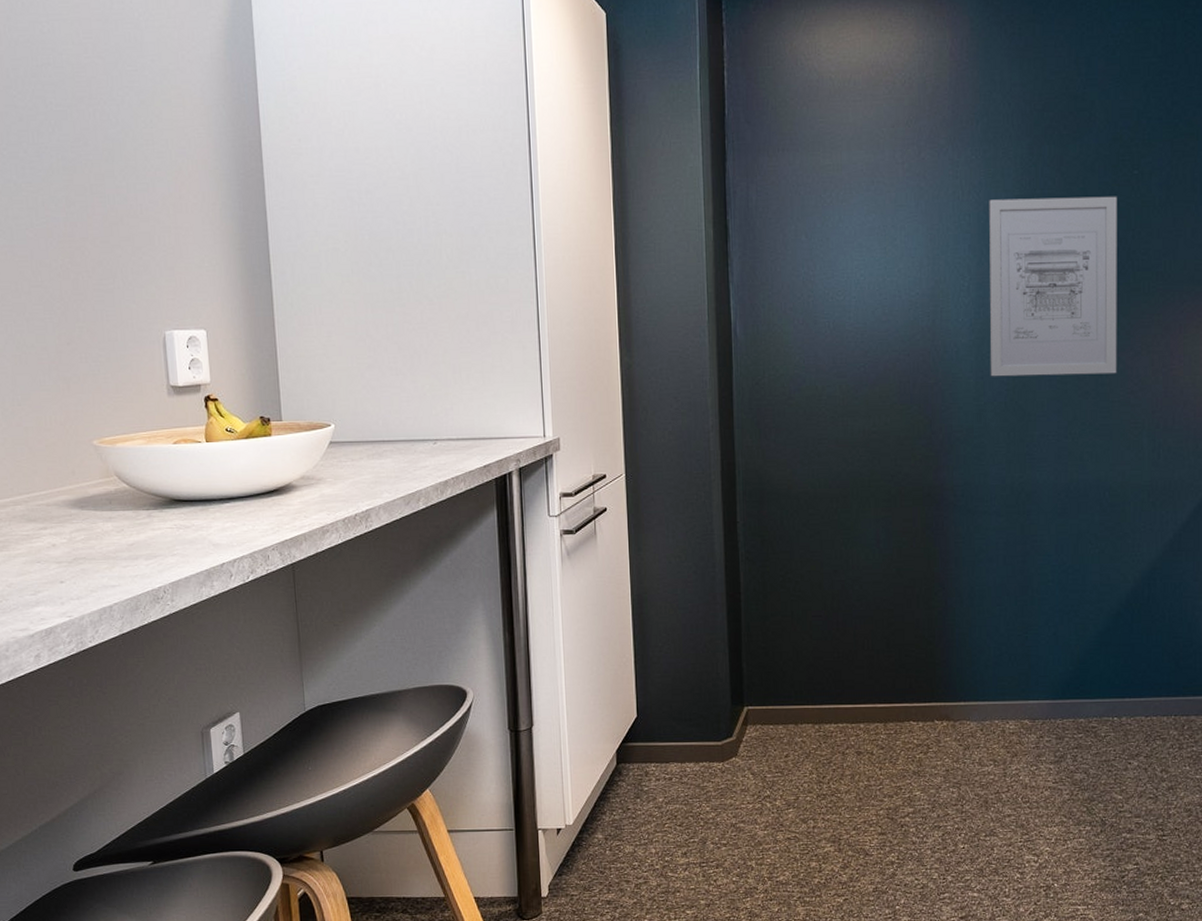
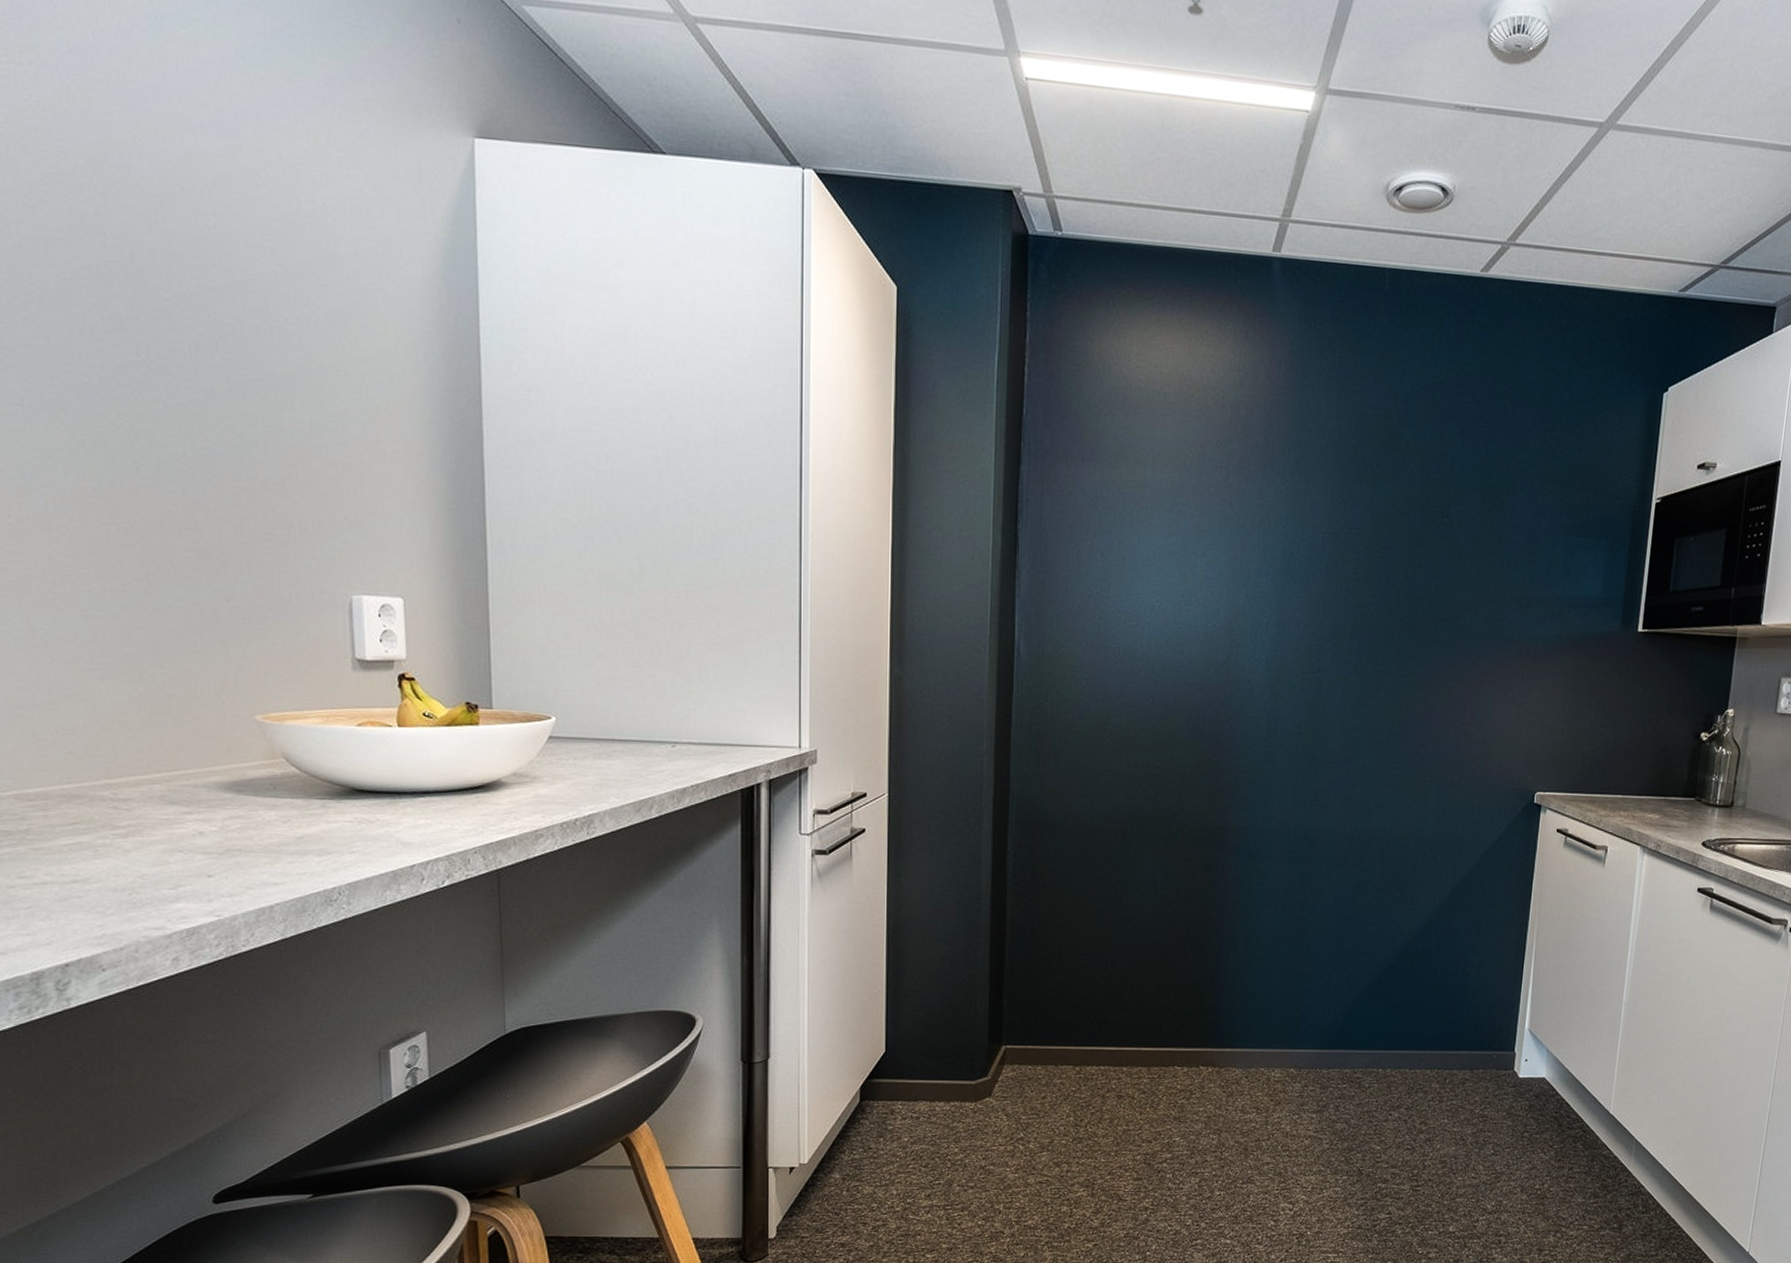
wall art: present [989,196,1117,377] -> none [1282,534,1425,725]

